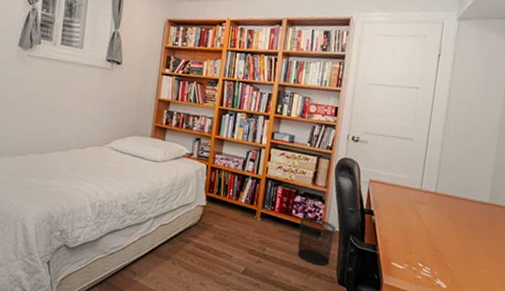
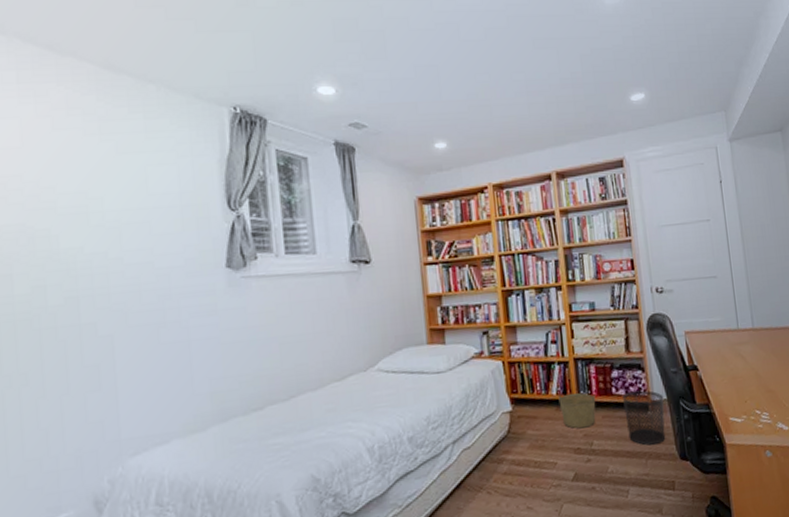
basket: none [244,203,277,236] -> present [558,392,596,429]

